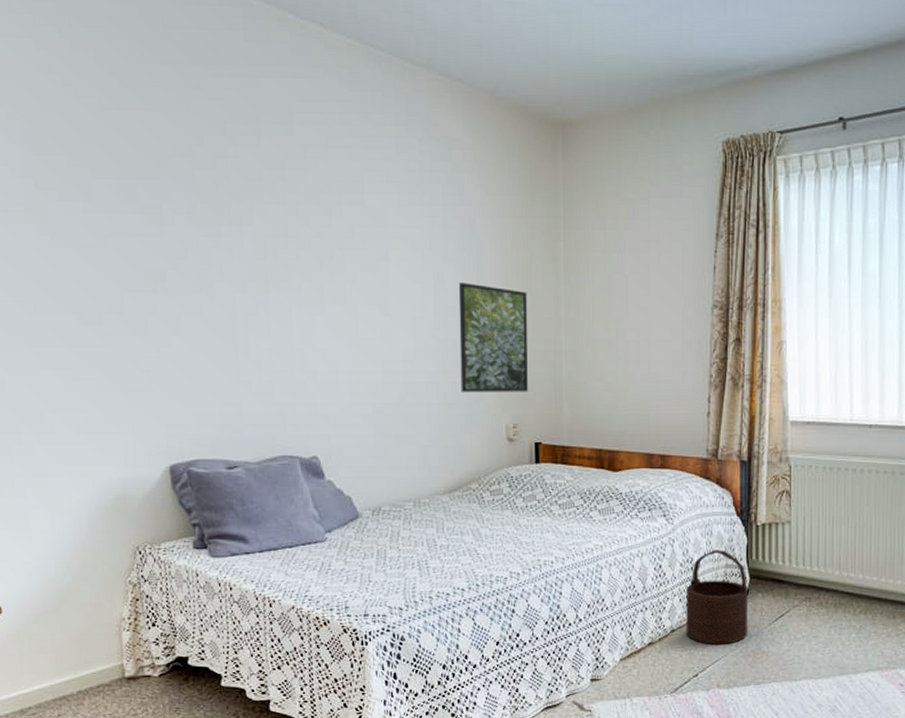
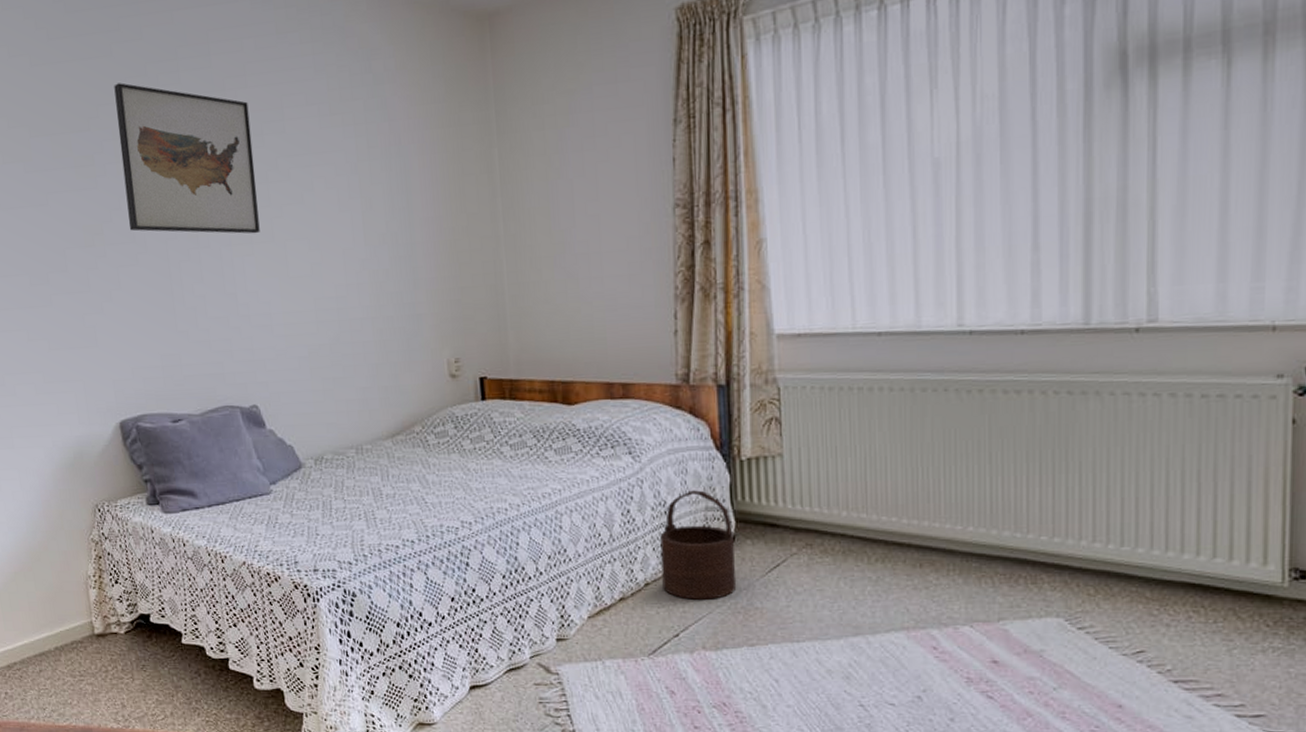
wall art: none [189,138,332,295] -> present [114,83,260,234]
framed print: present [458,283,529,392] -> none [388,206,469,327]

